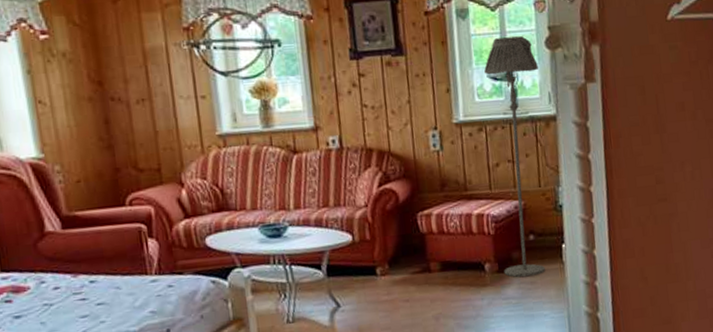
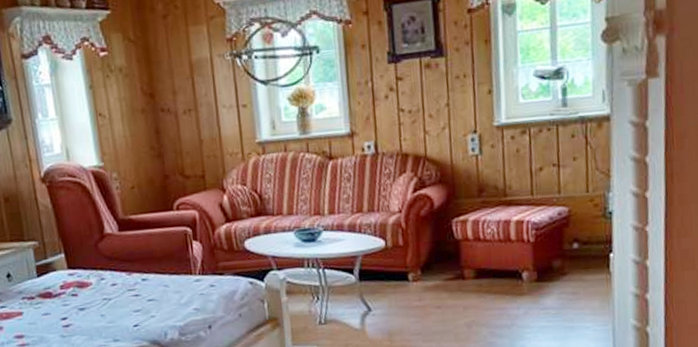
floor lamp: present [484,36,545,277] -> none [531,30,592,287]

